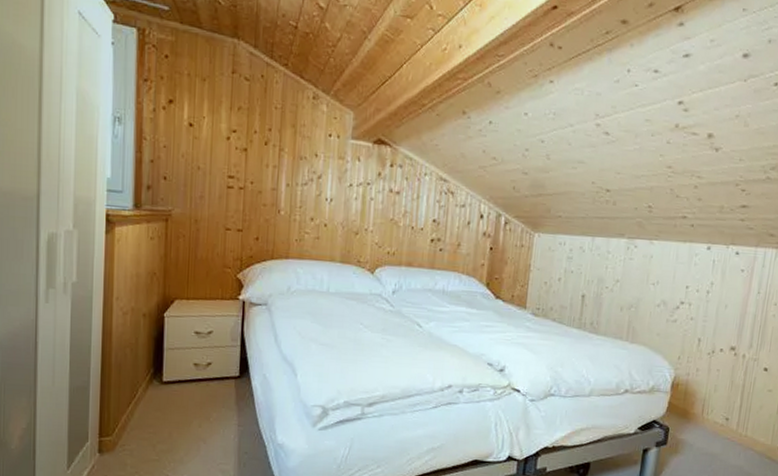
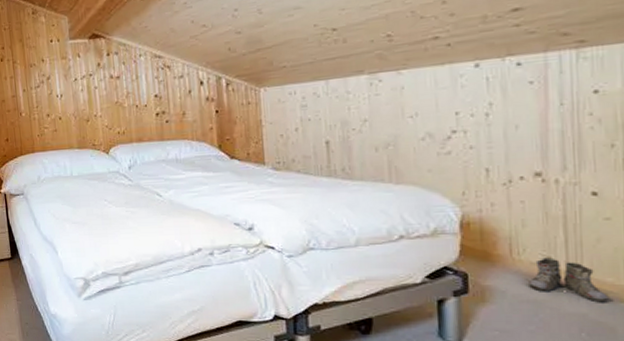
boots: none [710,418,759,458] -> present [529,257,608,303]

